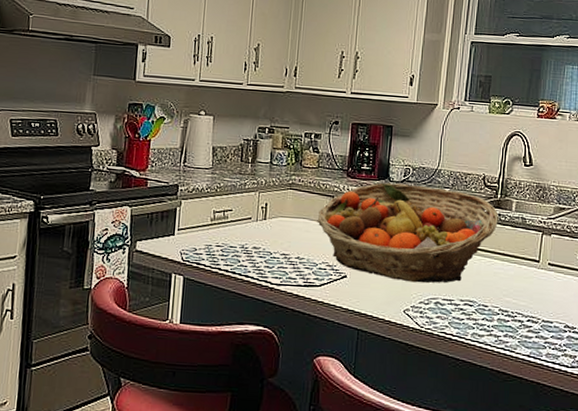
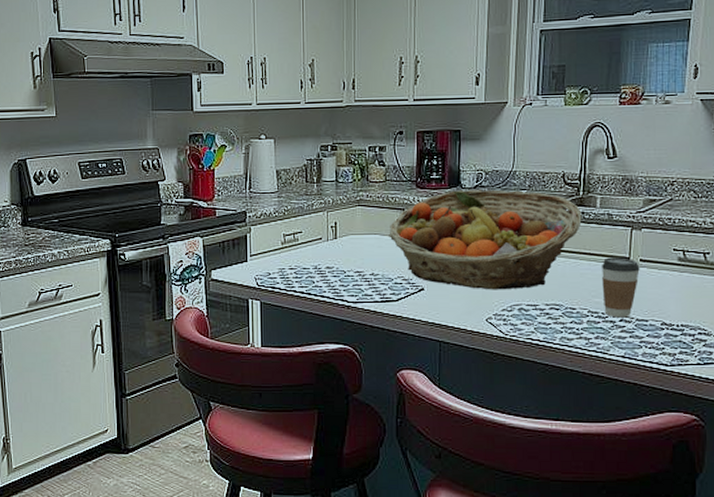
coffee cup: none [513,259,548,318] -> present [602,257,640,318]

